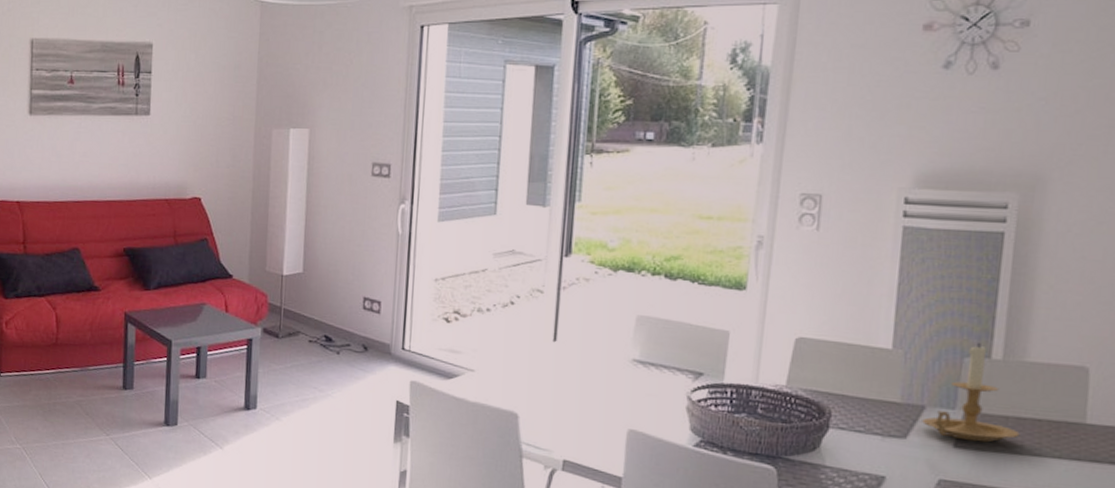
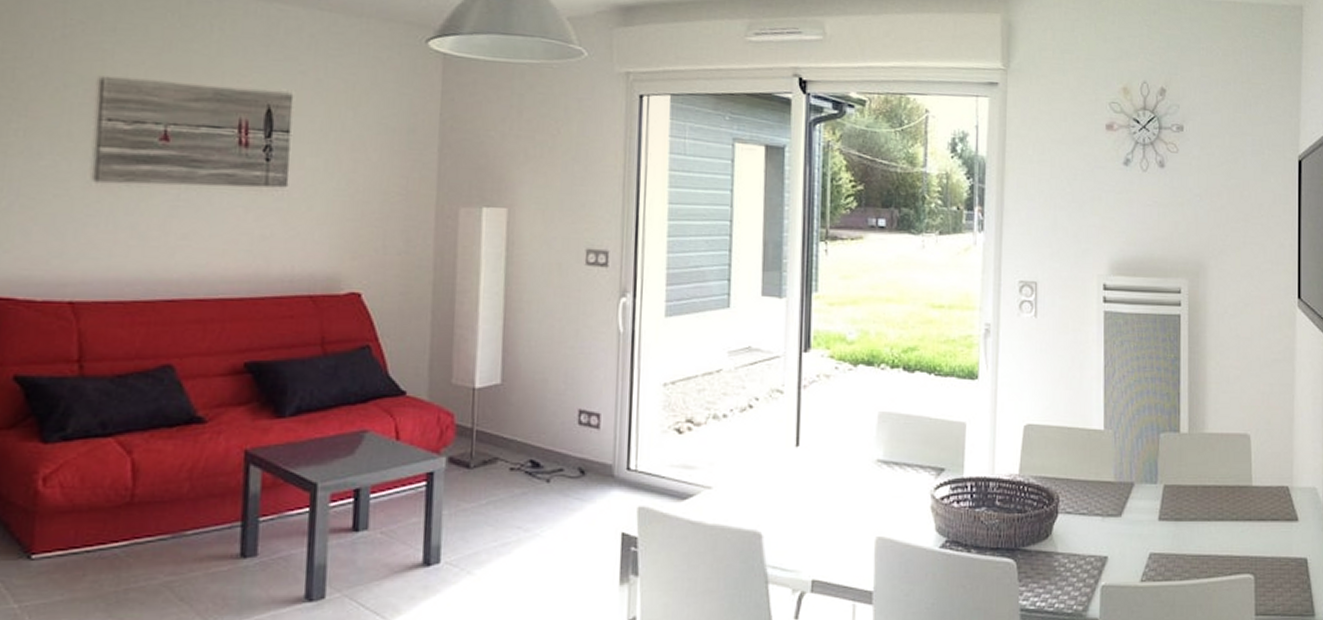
candle holder: present [922,343,1020,443] -> none [1133,419,1207,513]

